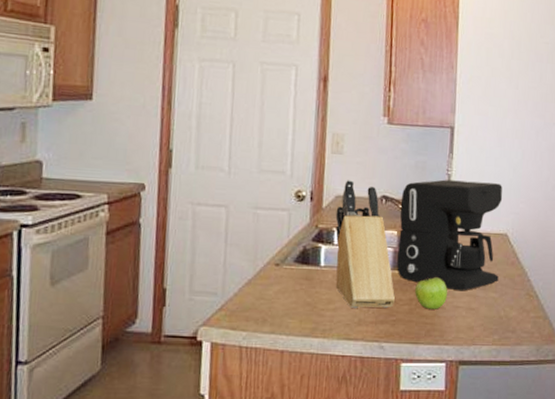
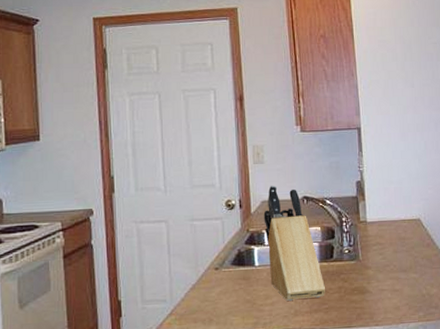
coffee maker: present [397,179,503,291] -> none [320,174,417,276]
fruit: present [415,277,447,310] -> none [342,265,372,295]

